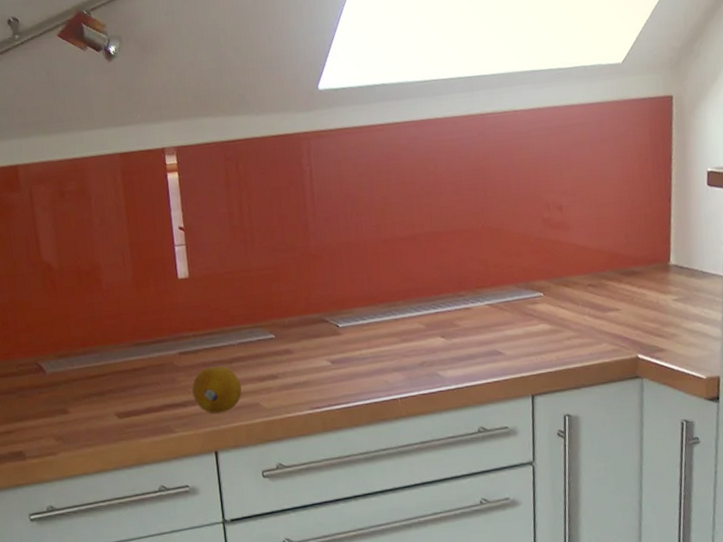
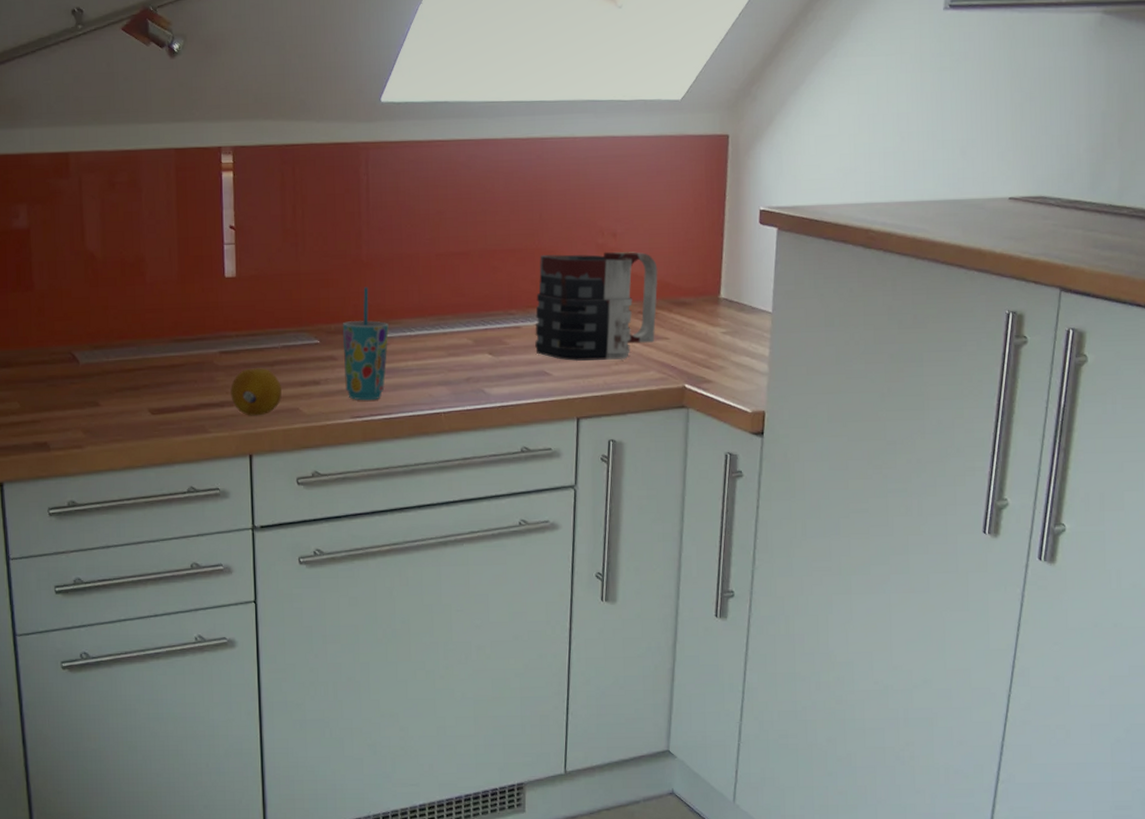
cup: none [295,278,342,392] -> present [342,287,389,401]
mug: none [485,224,607,339] -> present [535,251,658,362]

